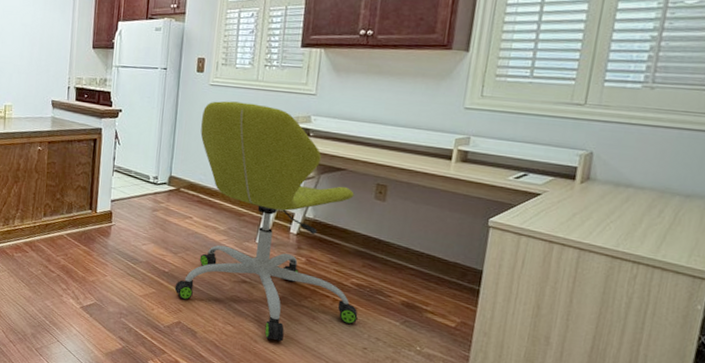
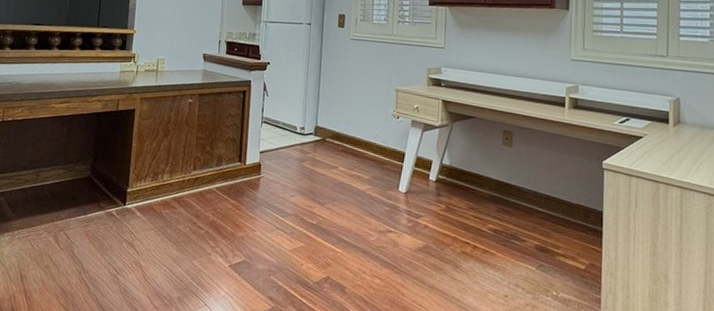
office chair: present [174,101,358,342] -> none [323,54,497,293]

